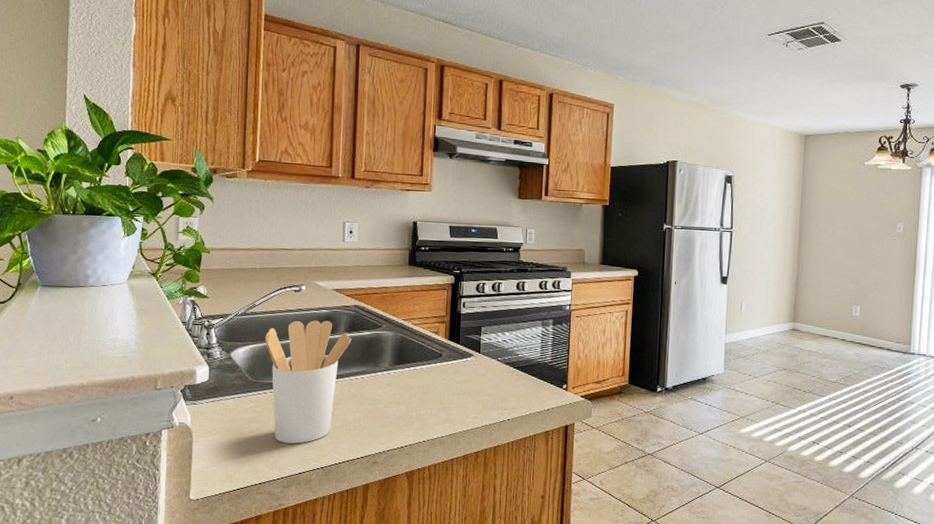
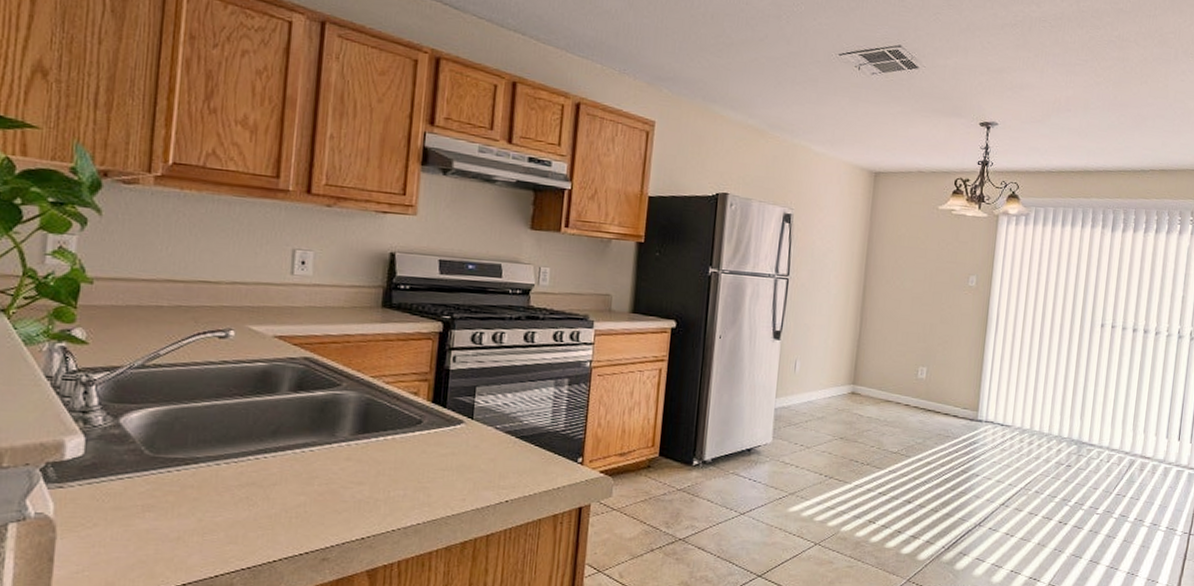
utensil holder: present [265,320,351,444] -> none [172,375,298,538]

